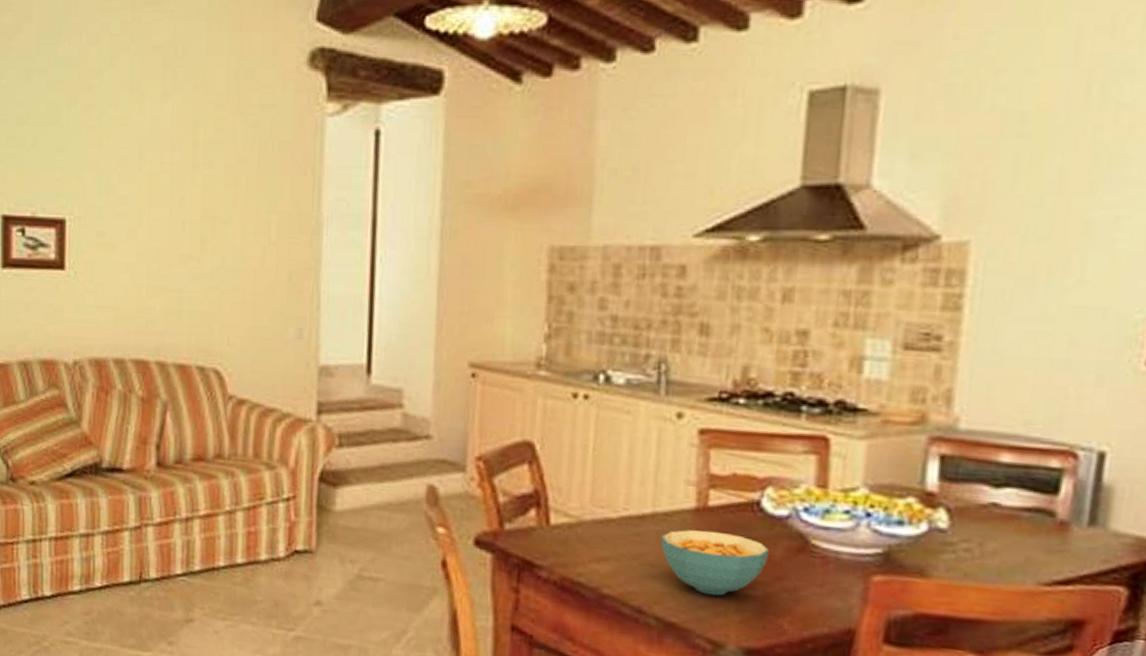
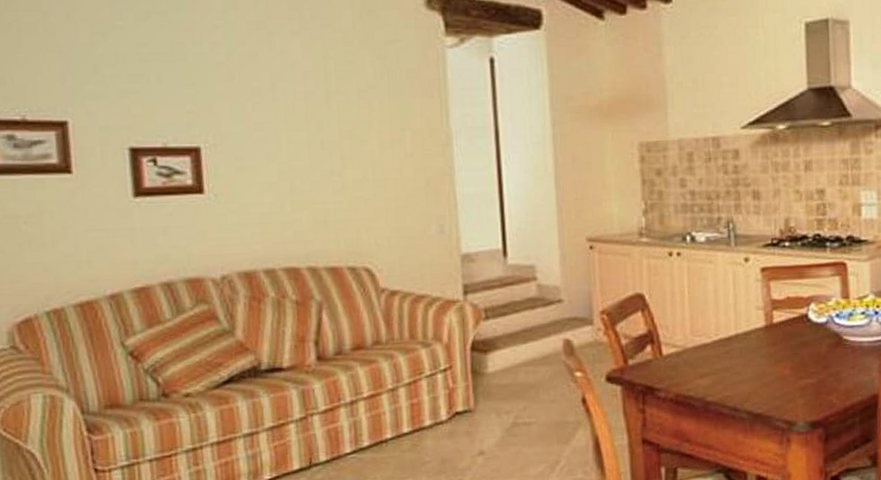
cereal bowl: present [661,530,770,596] -> none [744,340,818,388]

